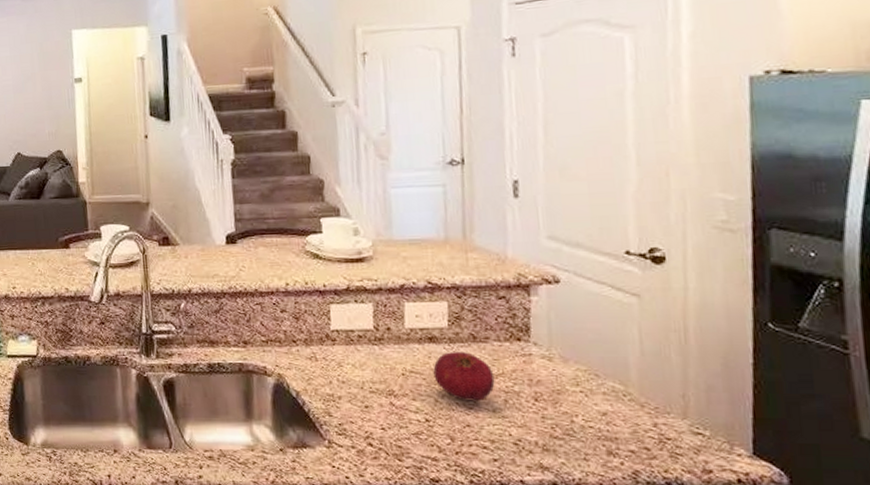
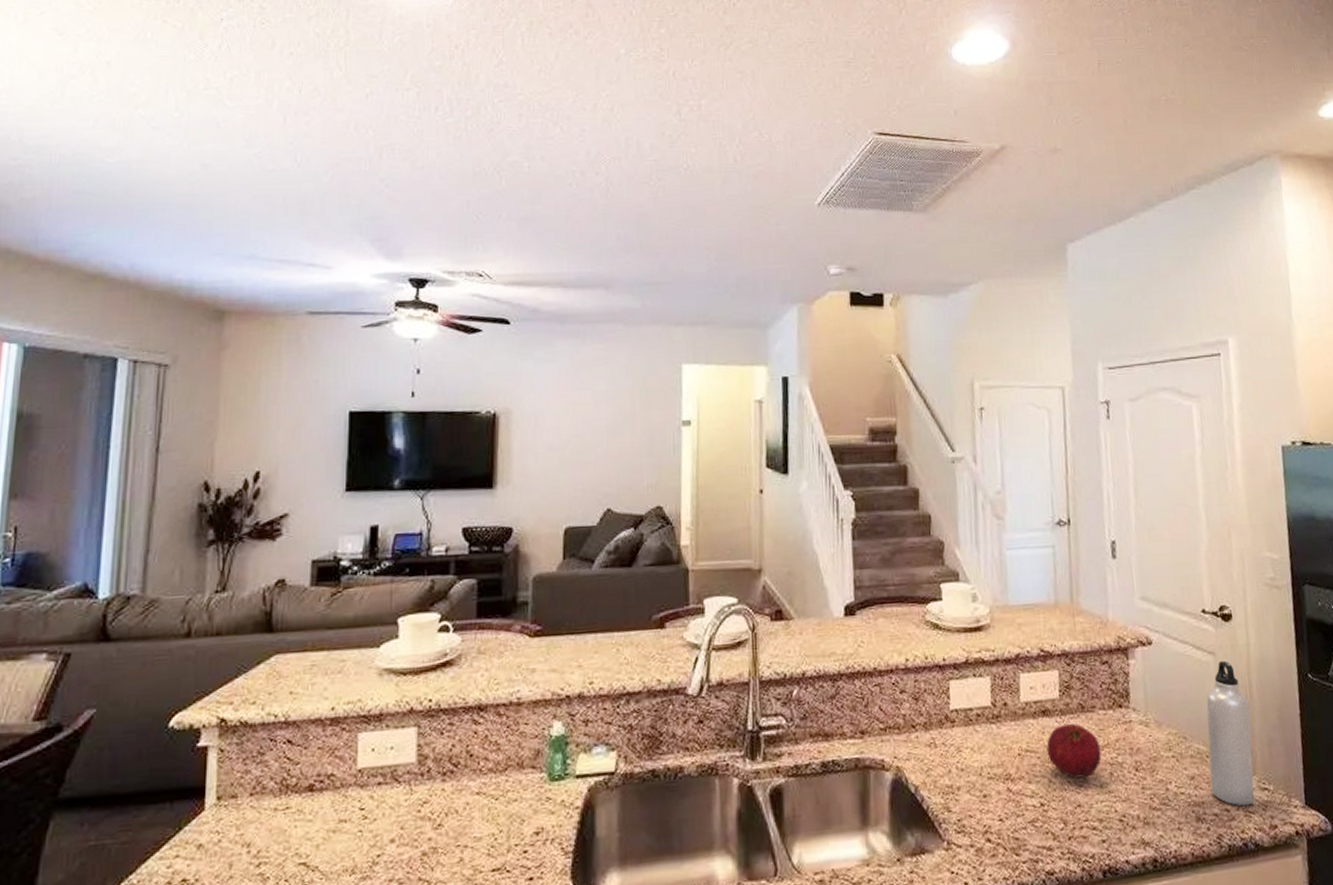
water bottle: none [626,303,684,448] -> present [1206,660,1255,807]

